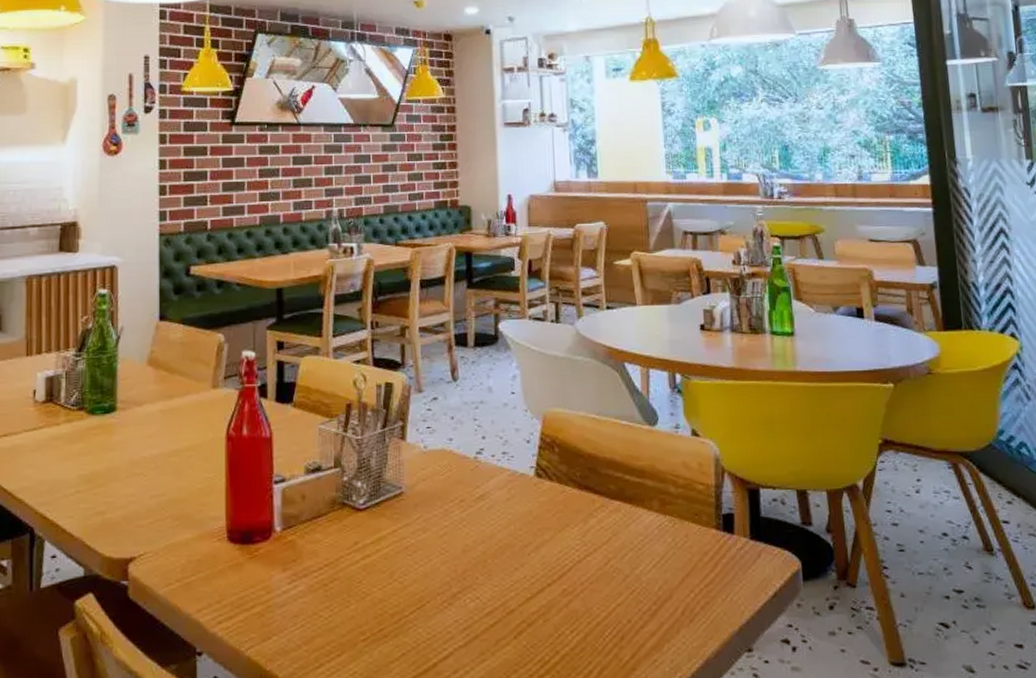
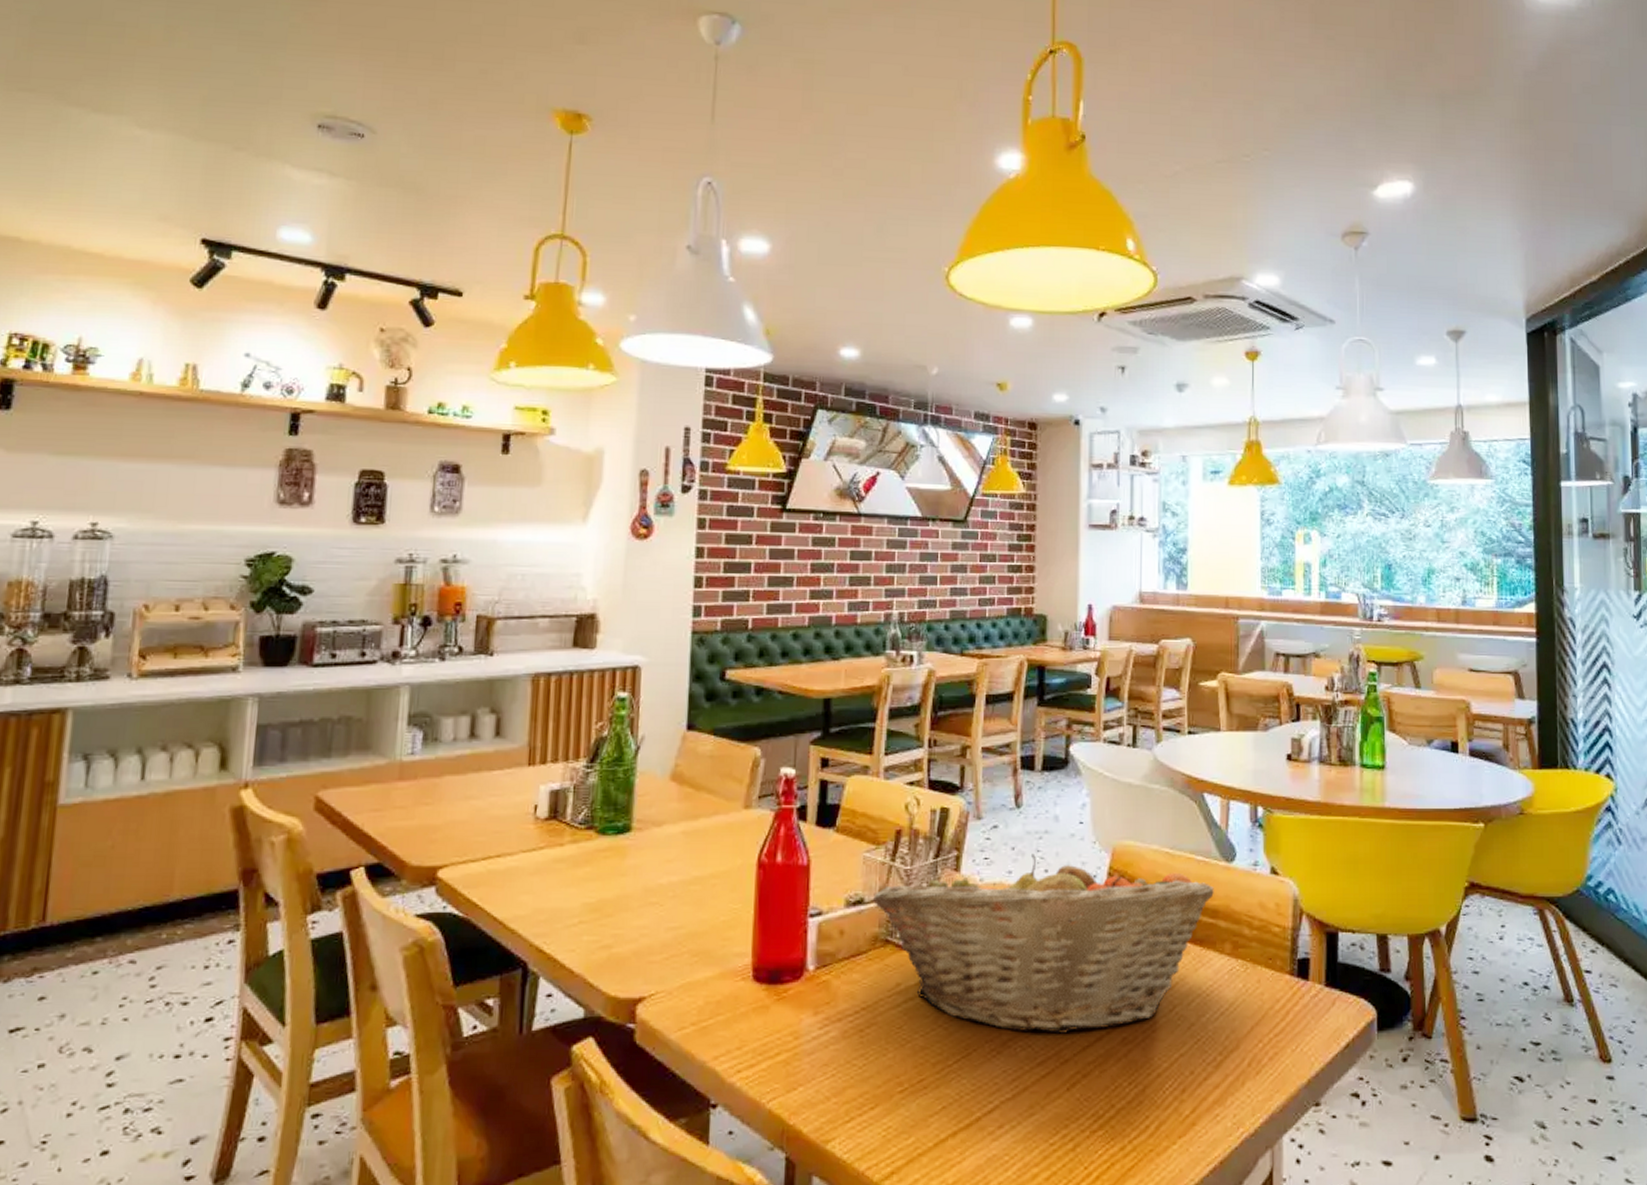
fruit basket: none [328,422,640,586] -> present [872,853,1214,1034]

